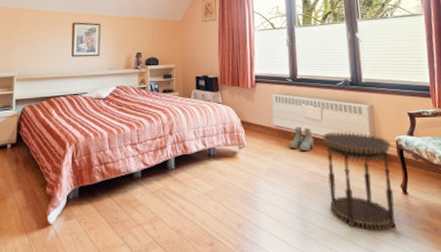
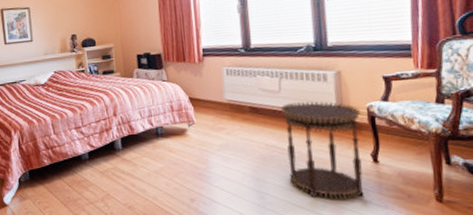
boots: present [289,126,314,152] -> none [243,99,271,125]

